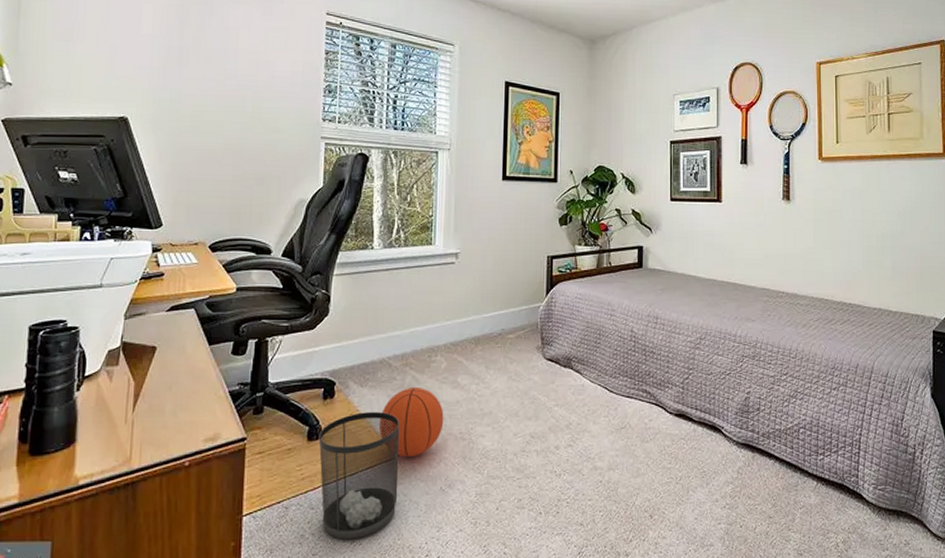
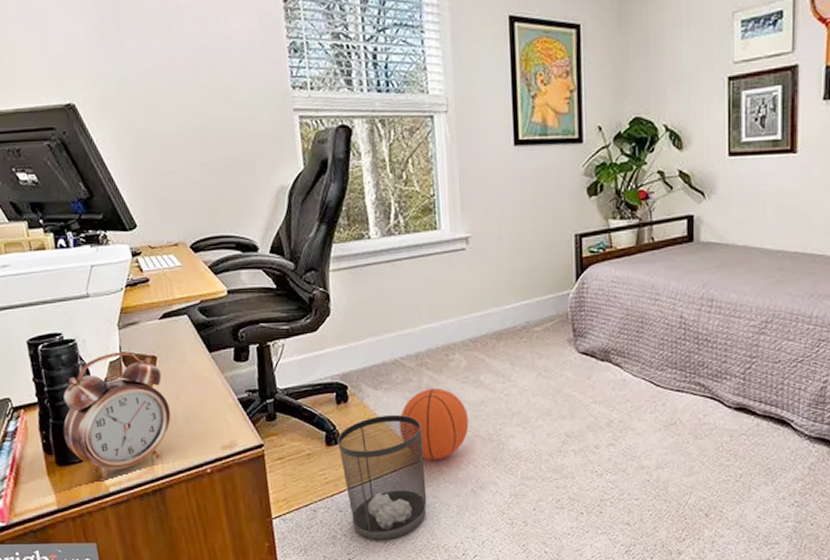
alarm clock: none [44,341,160,475] -> present [63,351,171,483]

